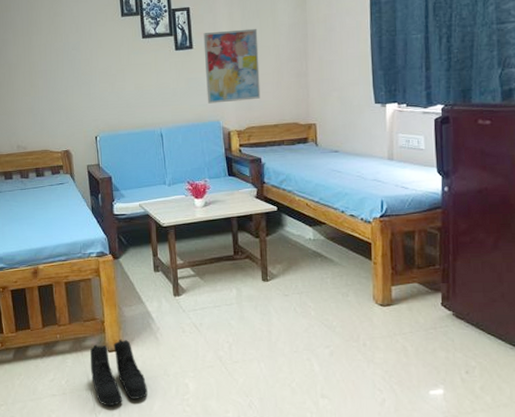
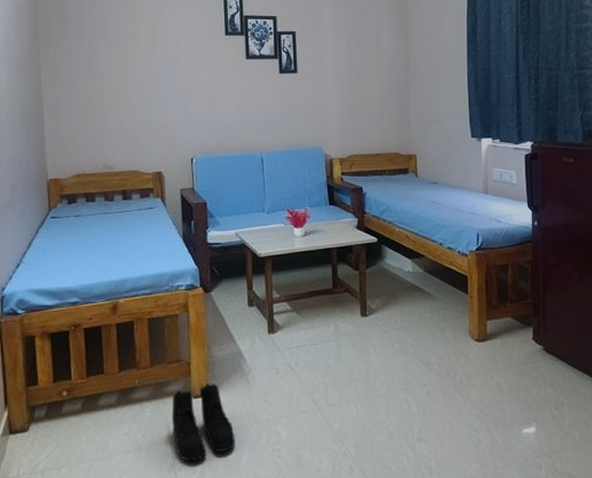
wall art: present [203,28,261,104] -> none [308,57,363,130]

